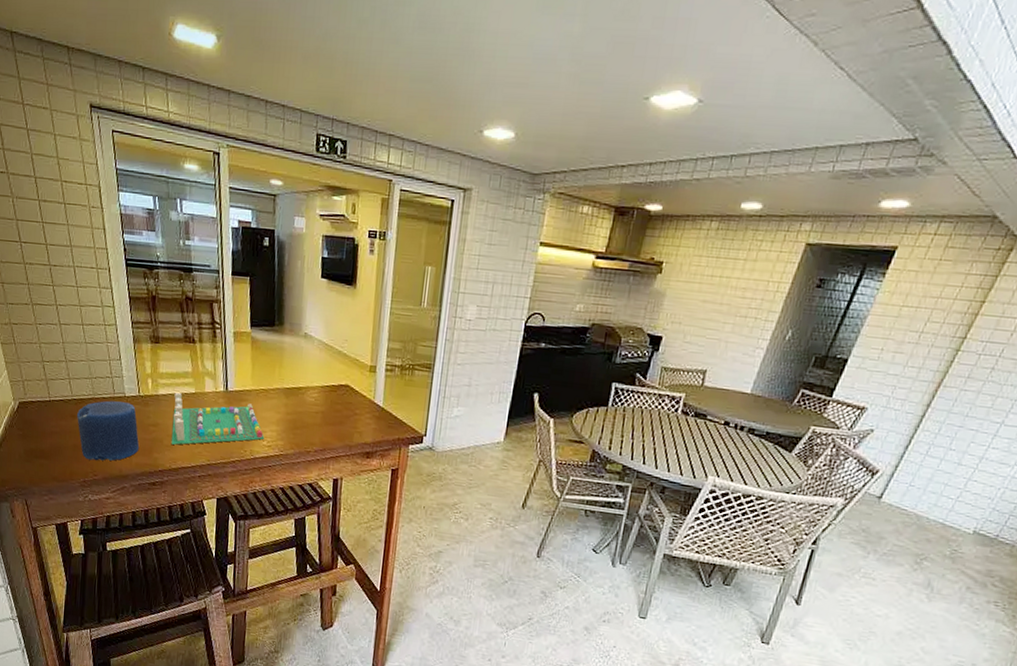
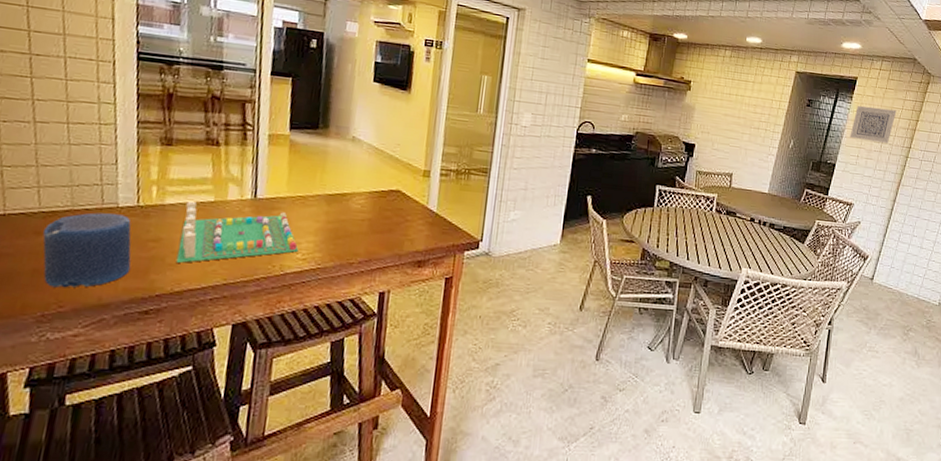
wall art: none [874,284,952,333] -> present [850,106,897,143]

